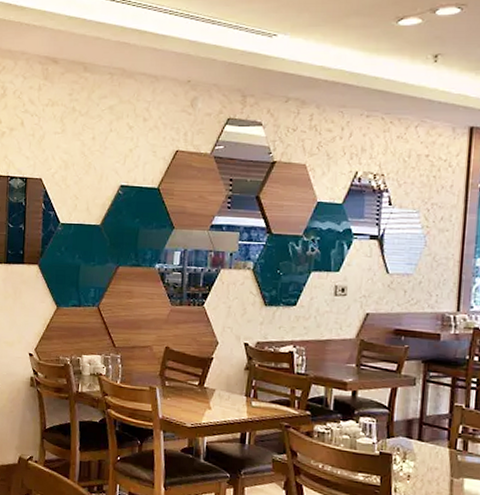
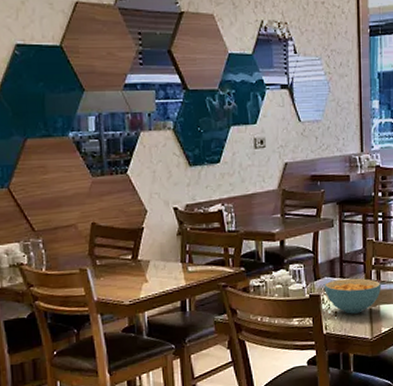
cereal bowl: none [398,441,469,483] -> present [324,278,382,314]

